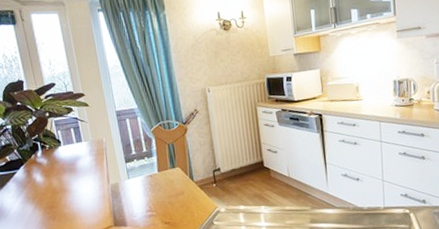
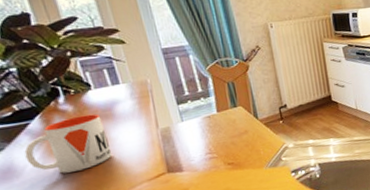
mug: none [11,167,73,218] -> present [24,114,113,174]

